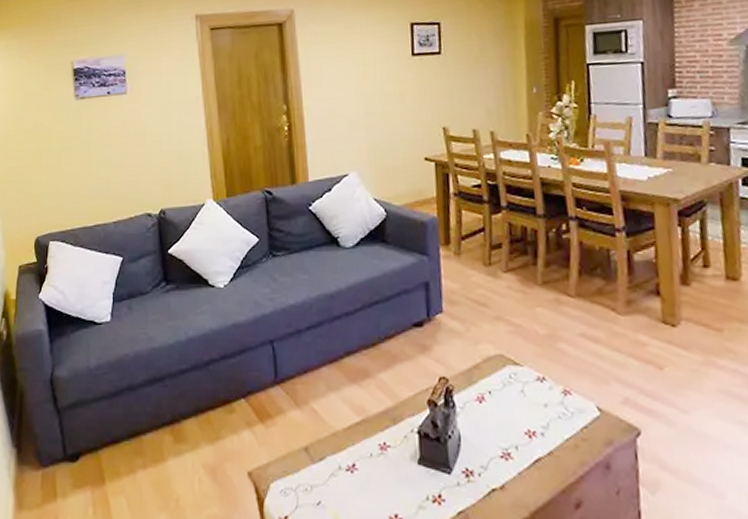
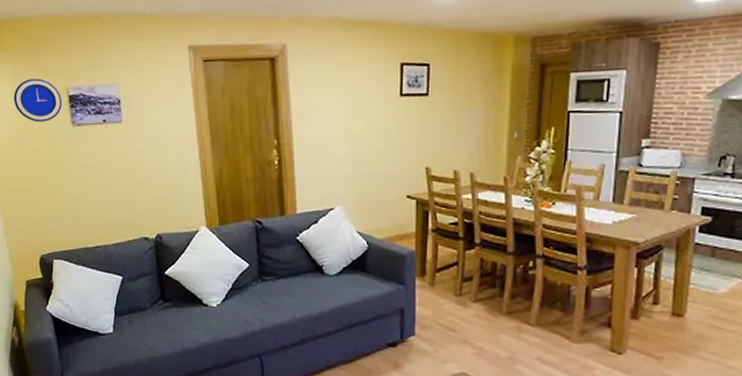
wall clock: none [17,53,66,97] -> present [13,78,62,122]

